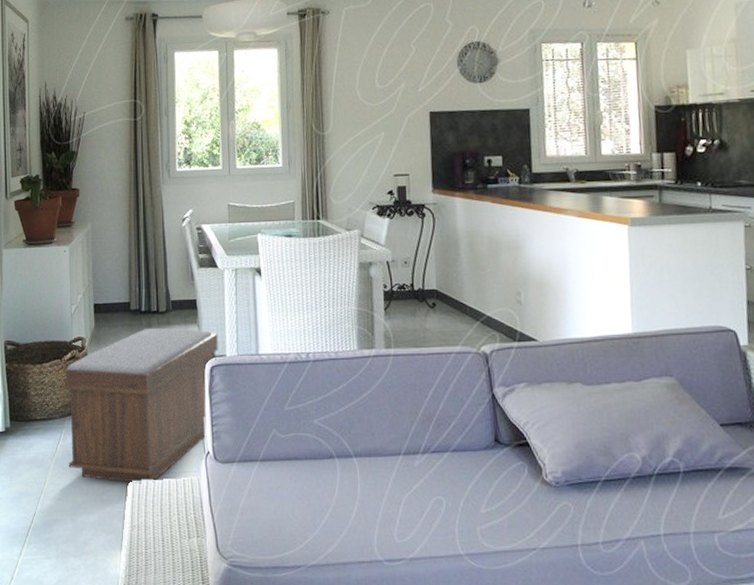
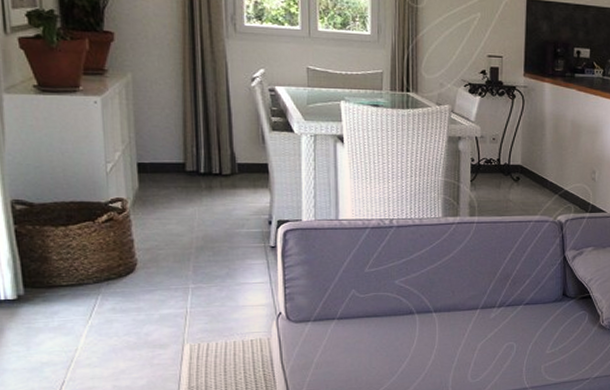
bench: present [66,327,218,484] -> none [100,190,293,346]

